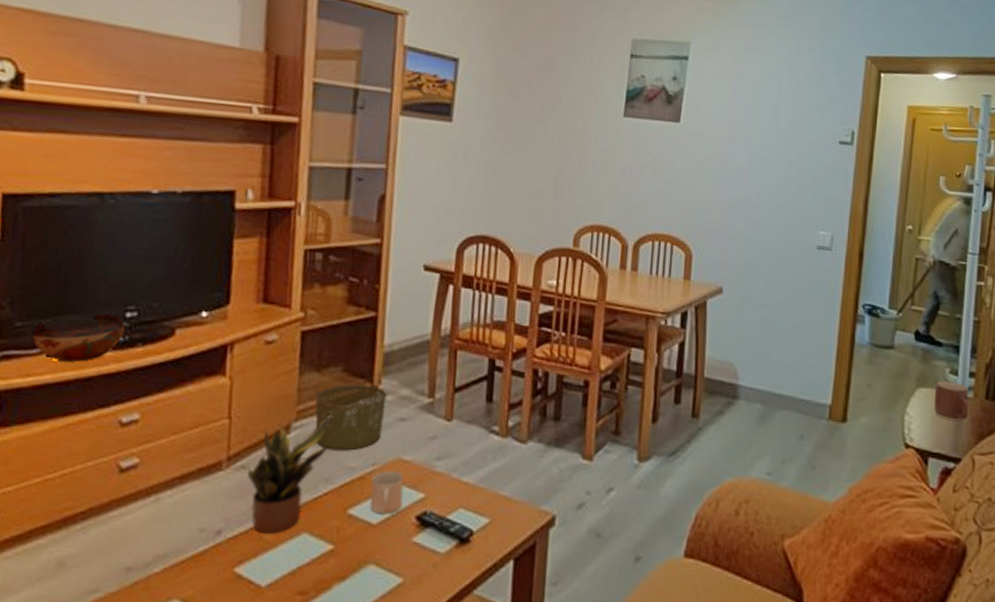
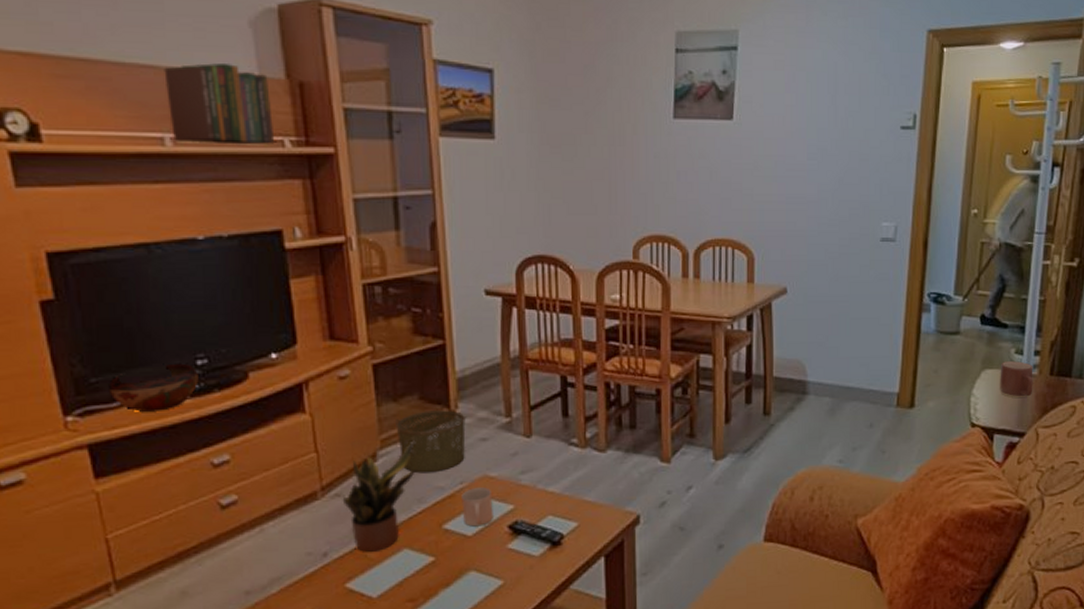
books: none [148,32,248,110] -> present [164,63,275,145]

